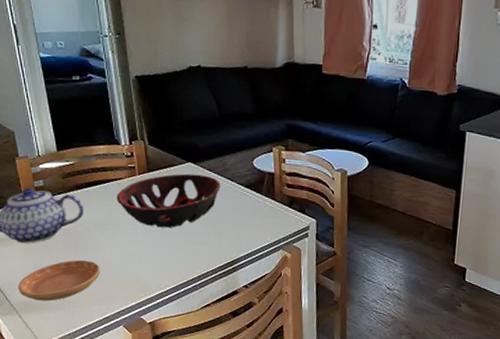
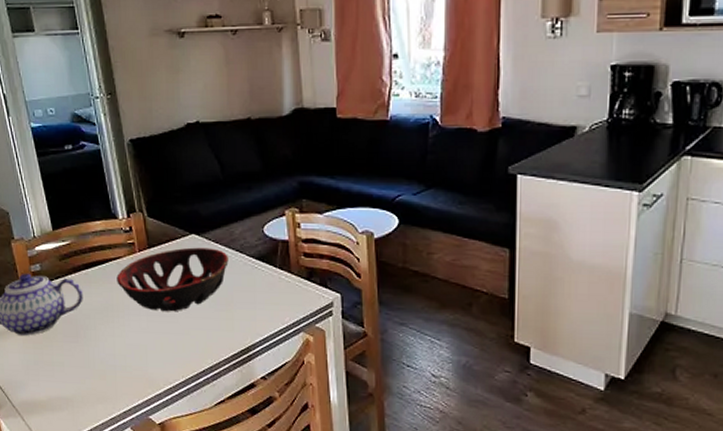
saucer: present [17,259,100,301] -> none [19,352,103,401]

